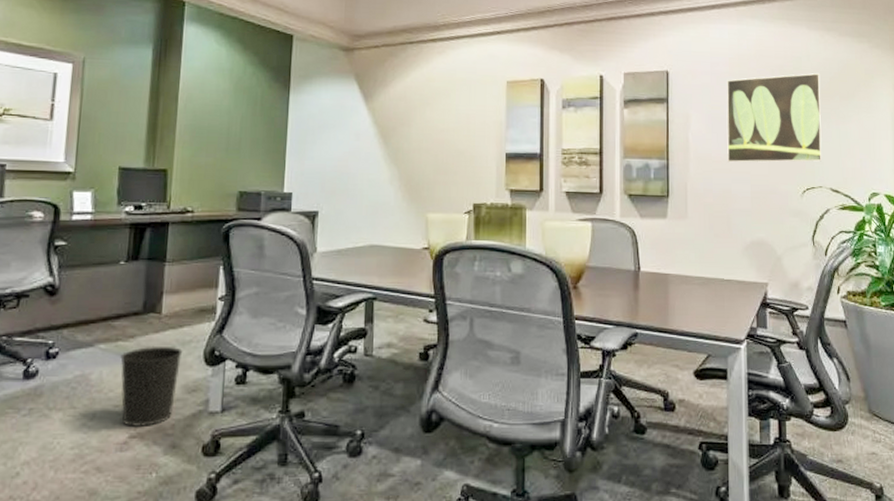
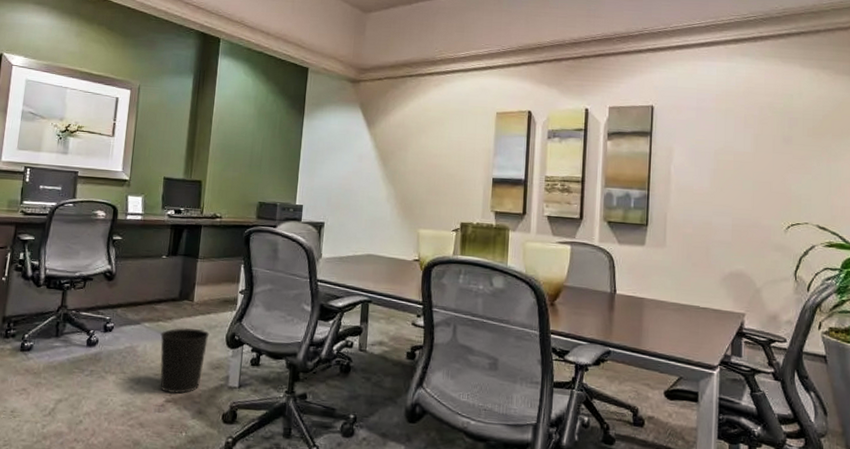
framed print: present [726,72,822,163] -> none [709,110,812,199]

